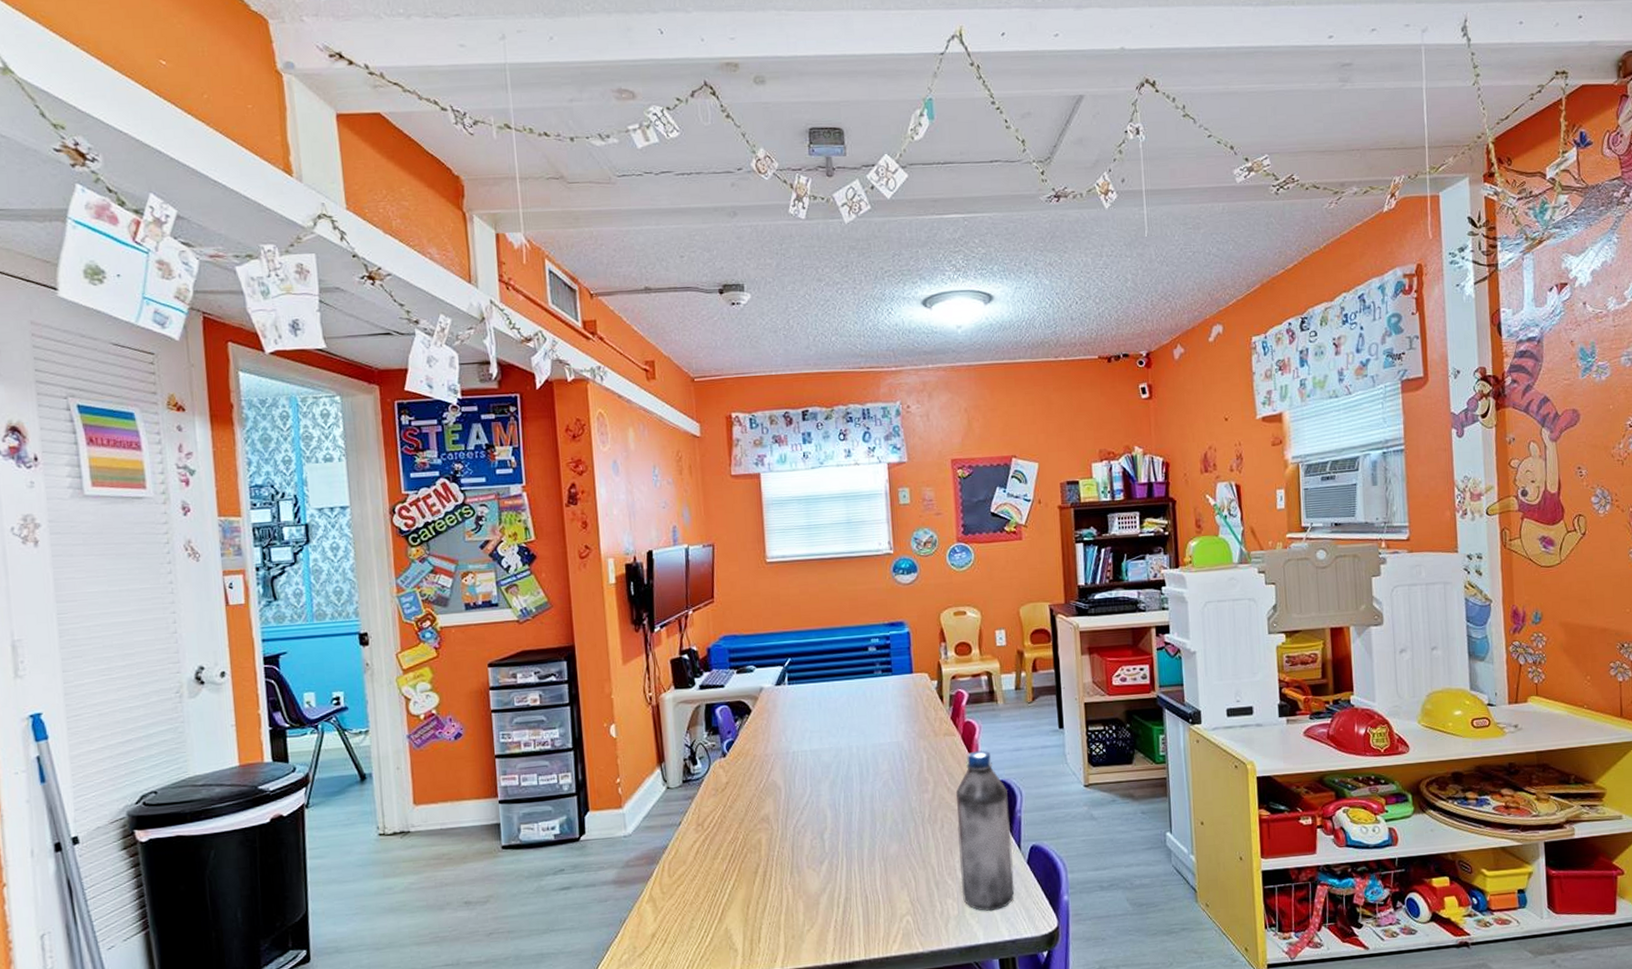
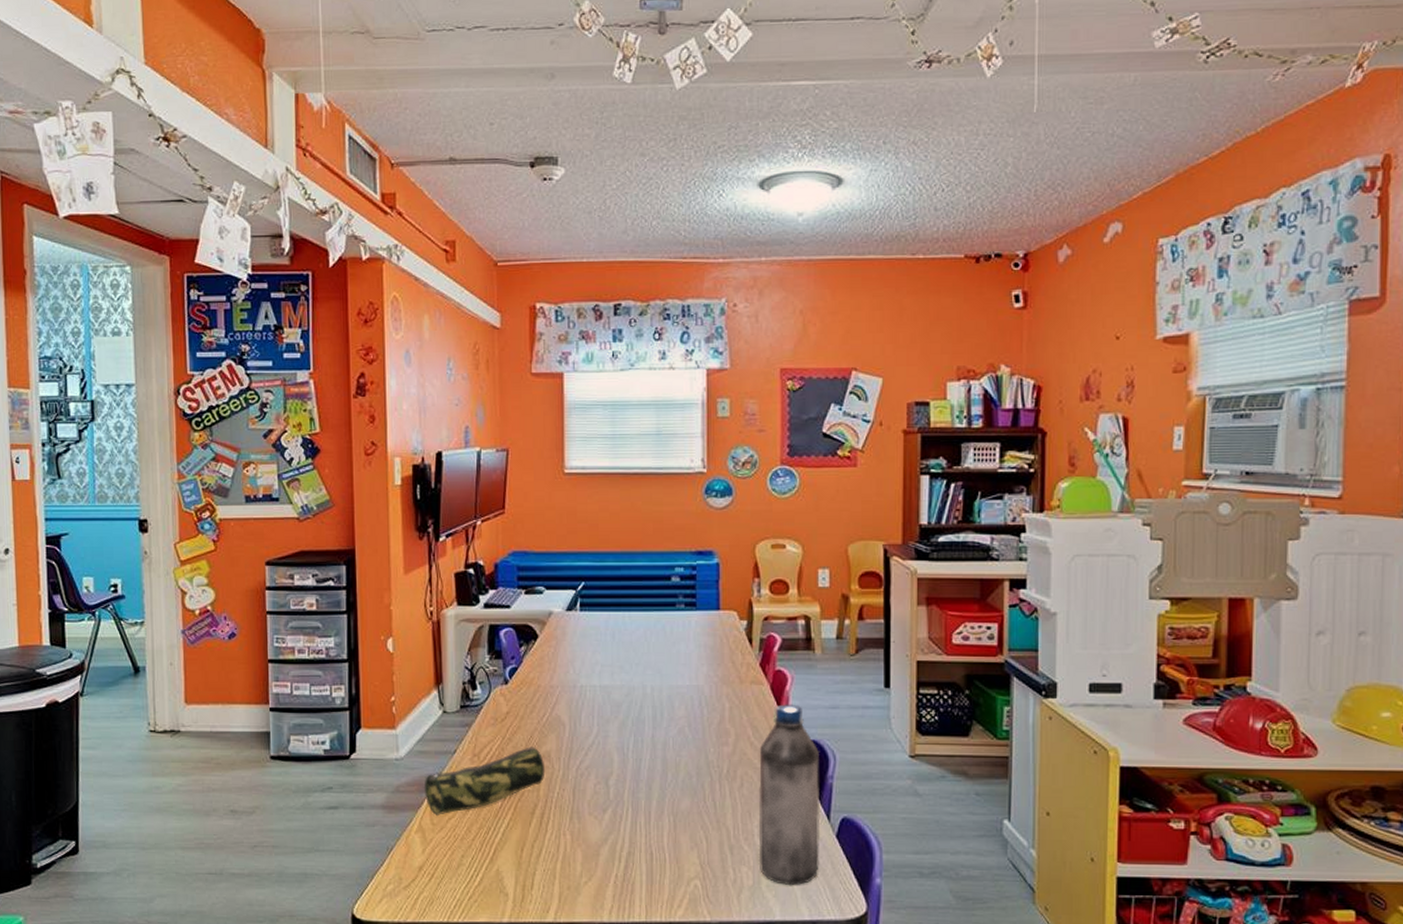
pencil case: none [653,811,766,885] -> present [425,747,546,815]

